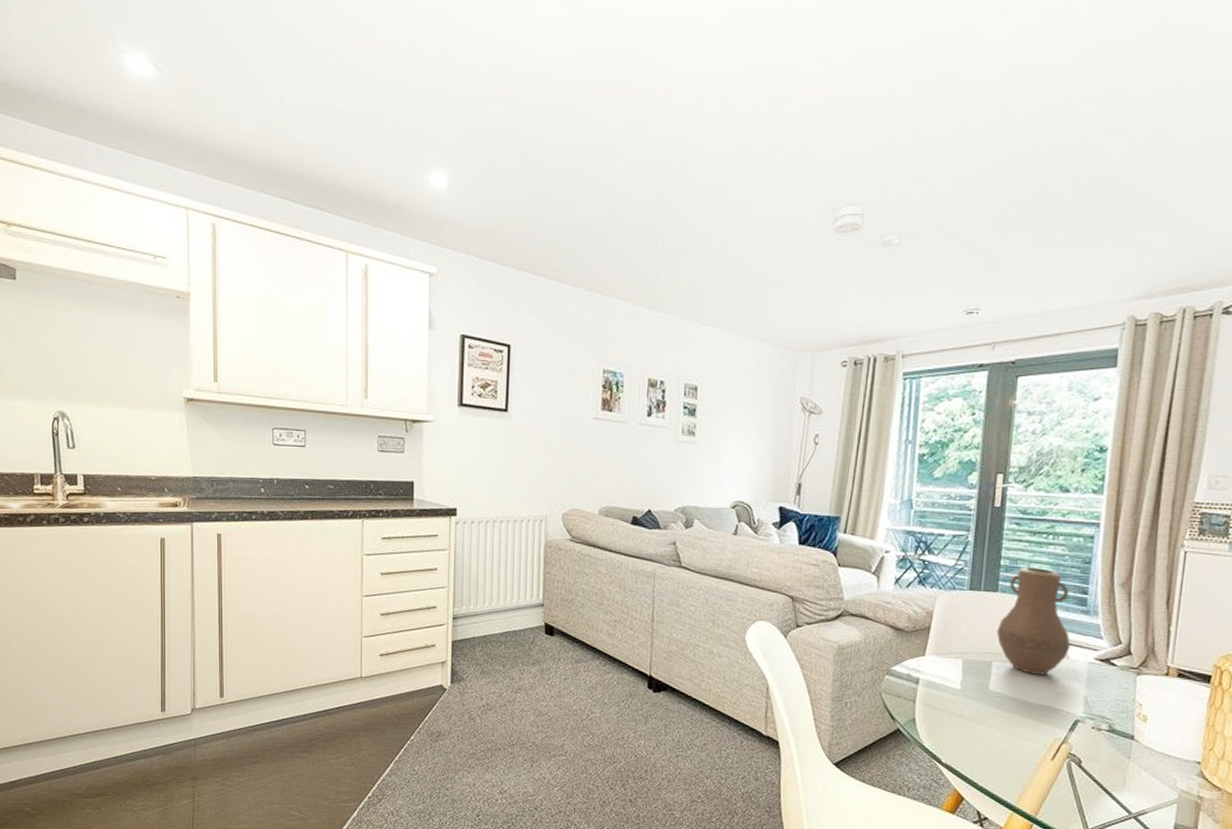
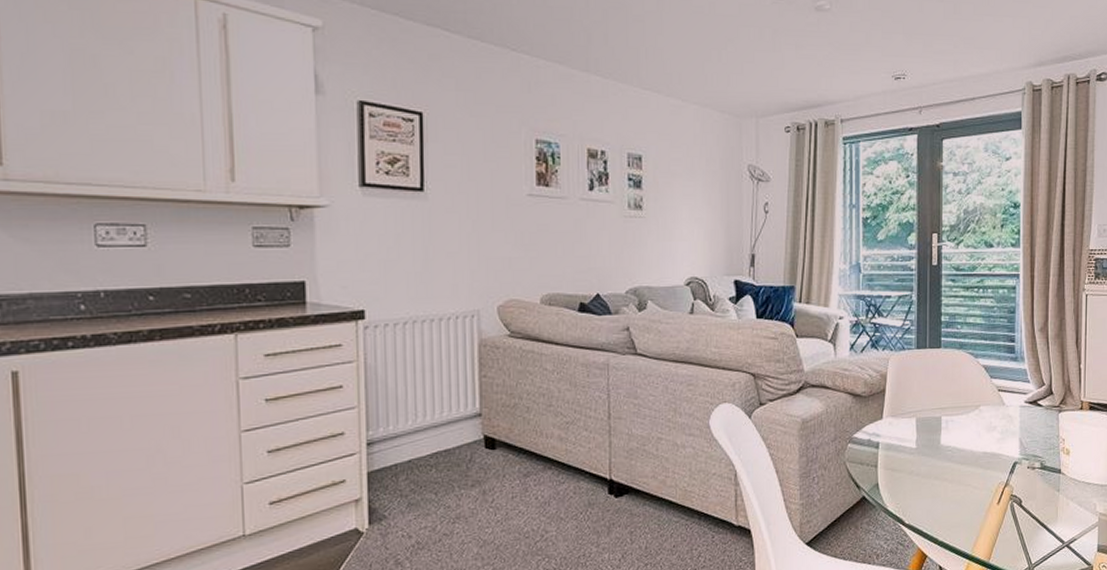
vase: present [996,567,1071,675] -> none [943,321,1005,424]

